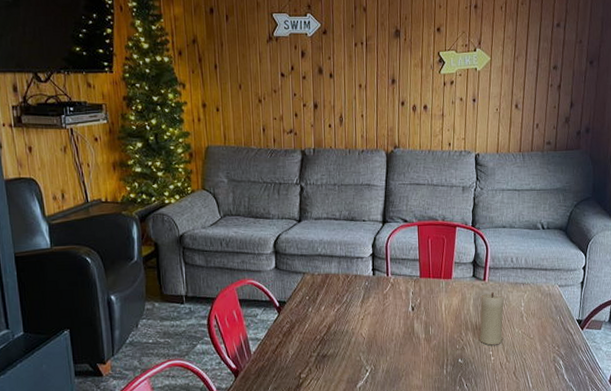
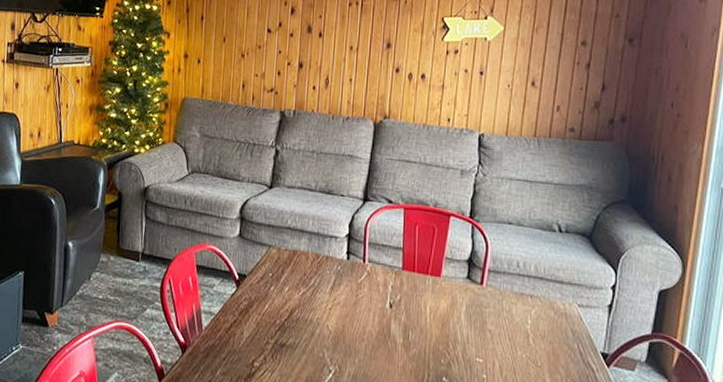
candle: present [479,292,505,346] -> none [470,301,506,368]

